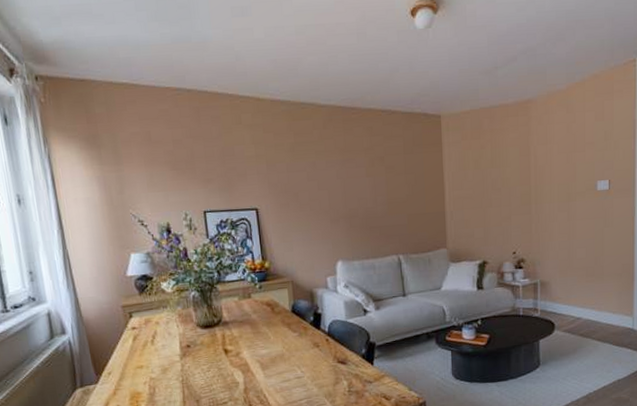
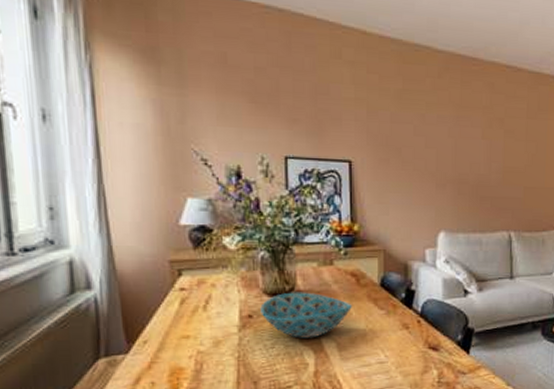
bowl: none [196,322,270,362] -> present [260,292,352,339]

